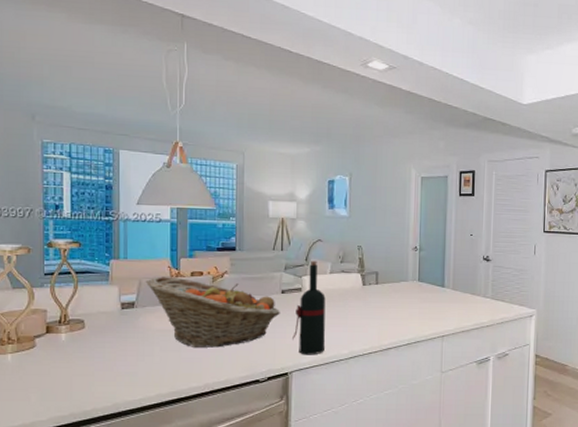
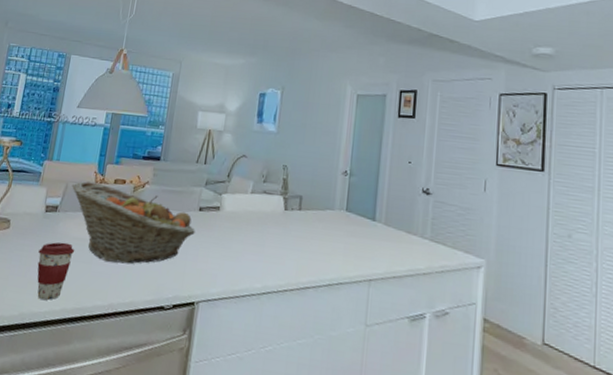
coffee cup: none [122,335,161,388] -> present [37,242,75,300]
wine bottle: present [293,261,326,355] -> none [204,177,244,285]

